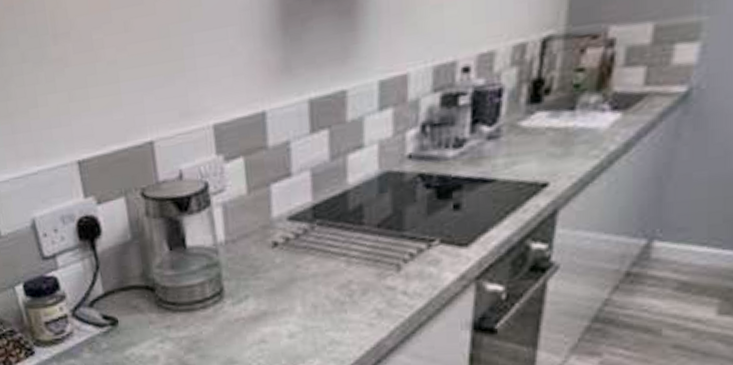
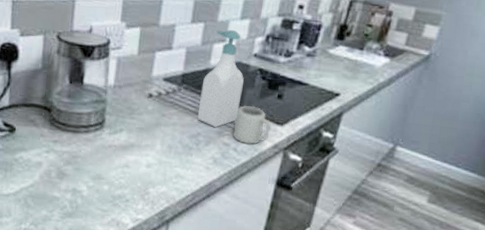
soap bottle: none [342,127,401,268] -> present [197,29,244,127]
cup: none [397,228,452,282] -> present [233,105,272,145]

